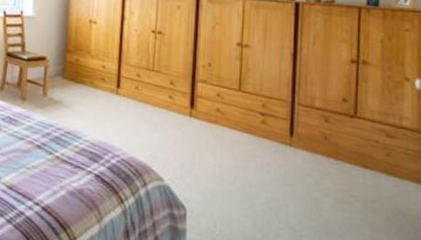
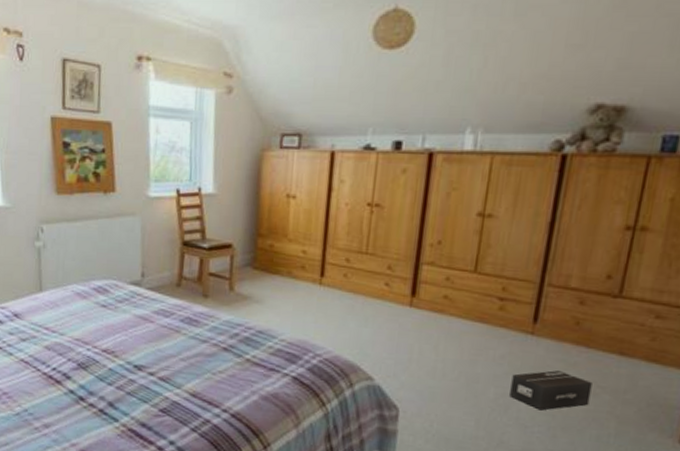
box: none [278,179,345,216] -> present [509,370,593,411]

